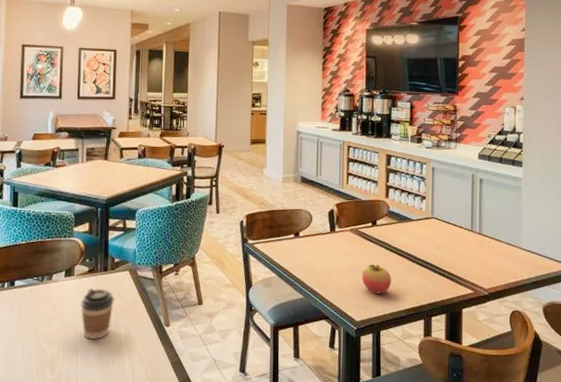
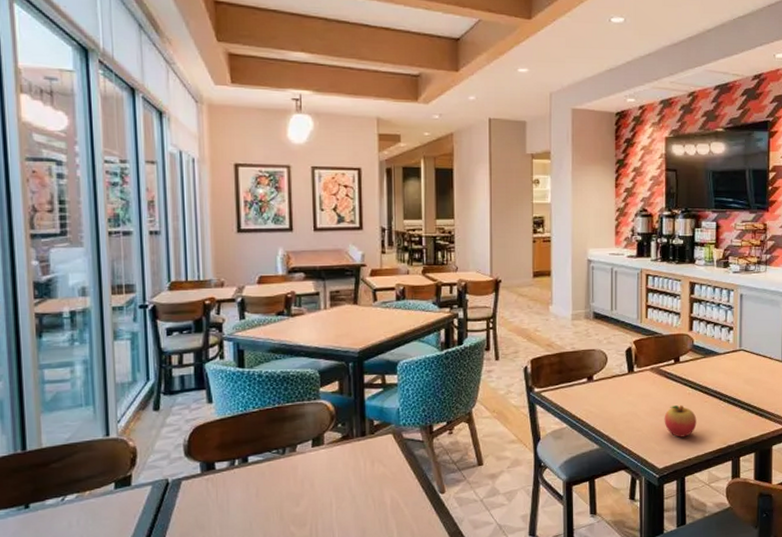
coffee cup: present [80,288,115,339] -> none [334,457,377,516]

